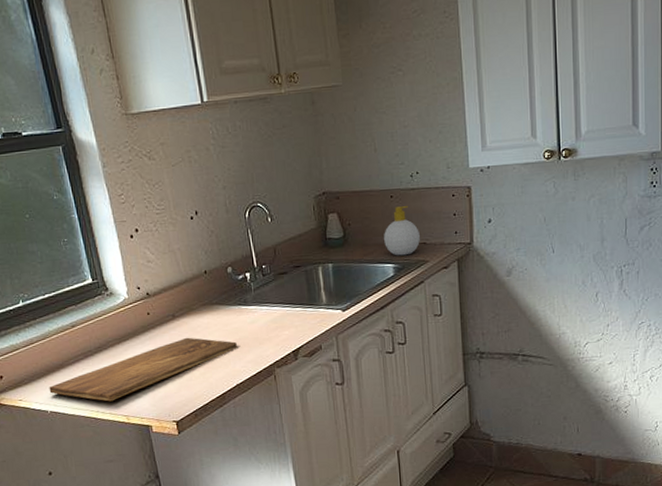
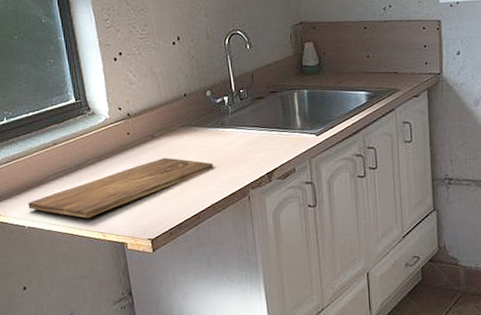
soap bottle: present [384,206,420,256] -> none [357,37,392,84]

